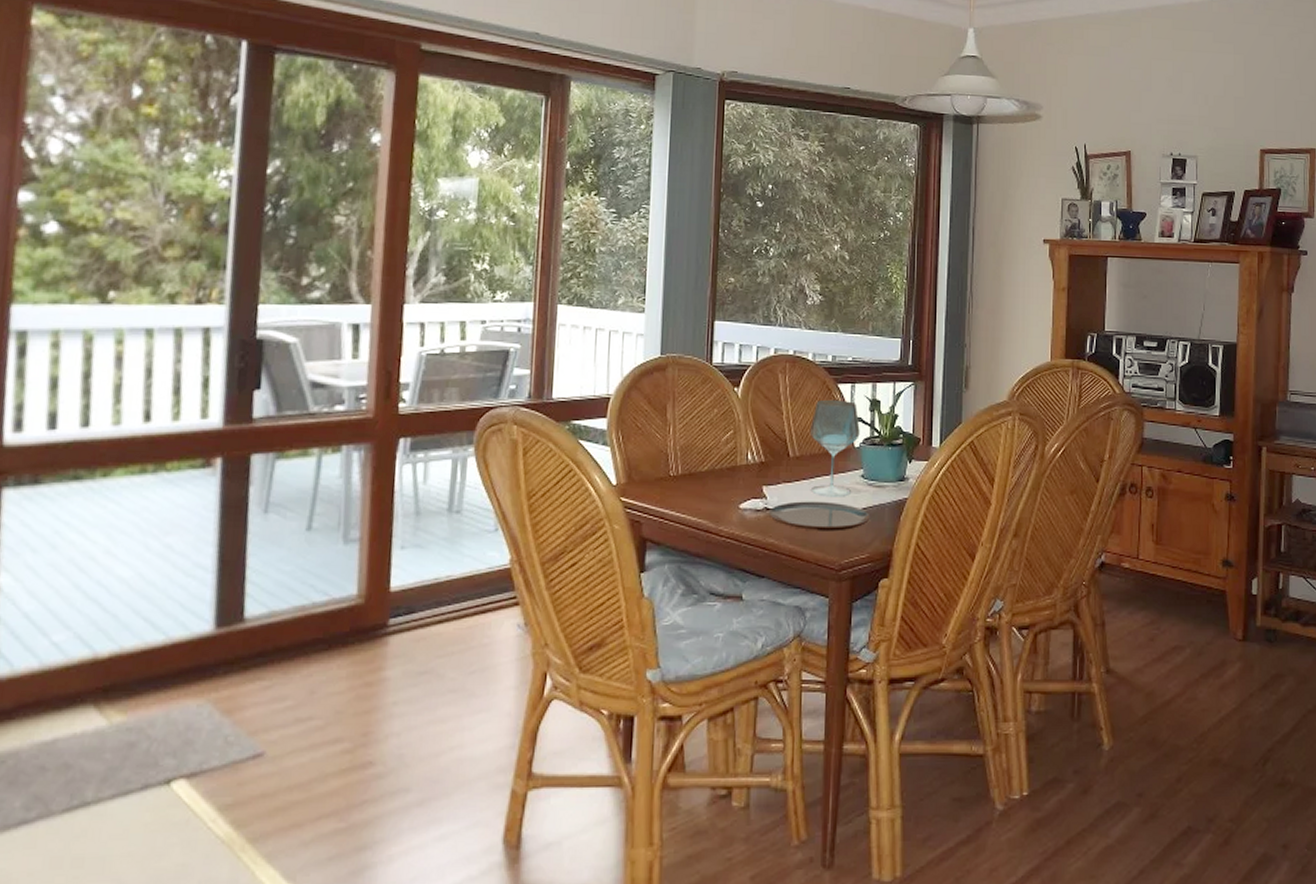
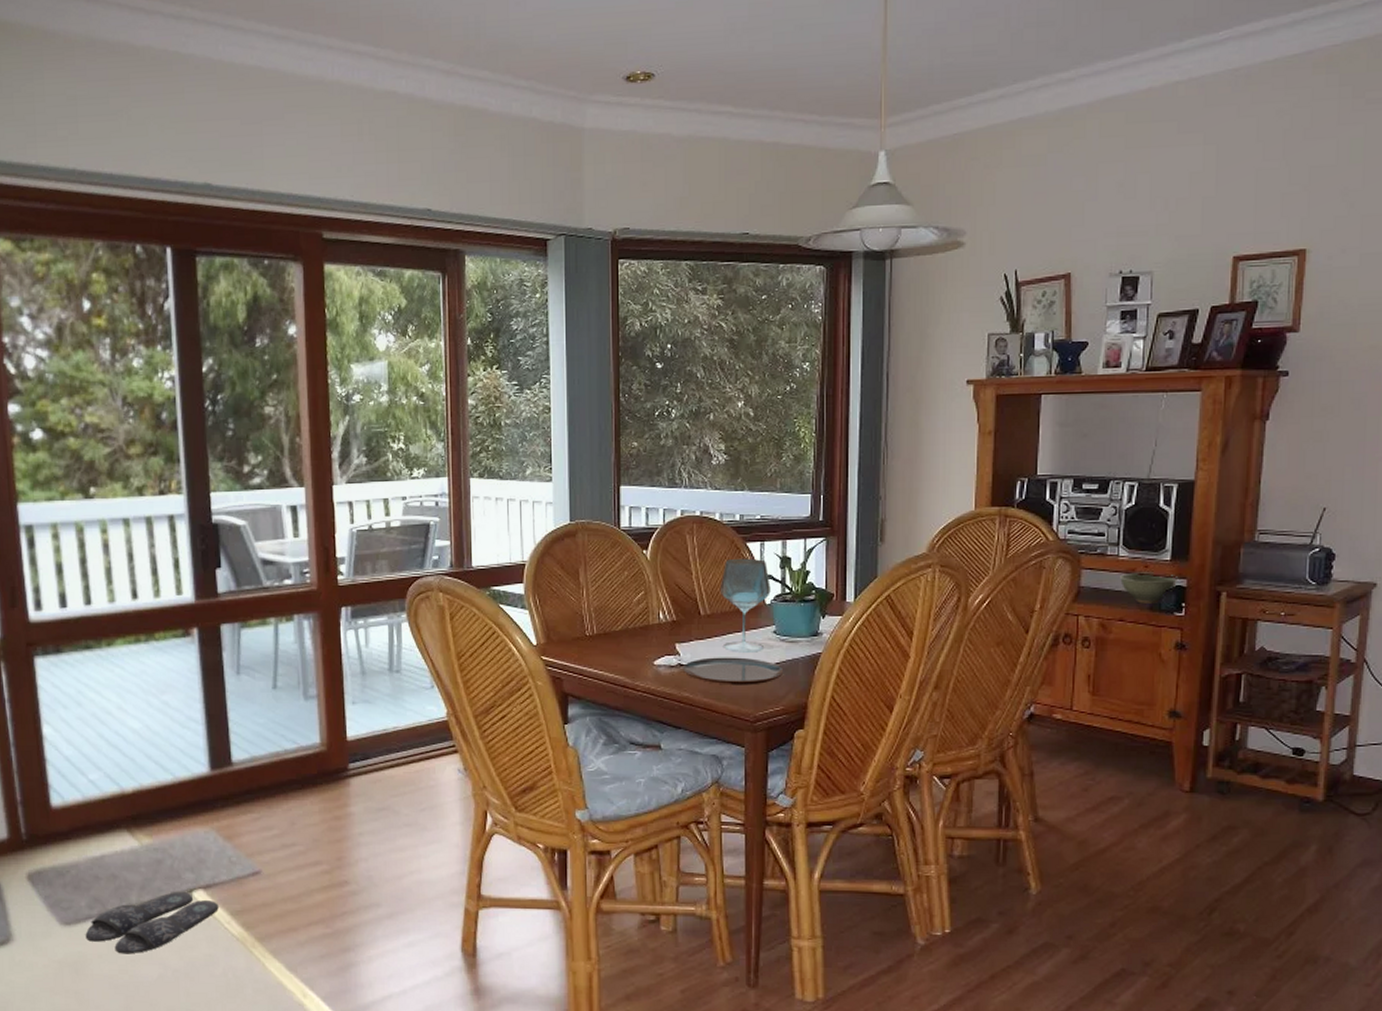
slippers: none [13,782,203,869] -> present [85,891,219,954]
bowl: none [1177,426,1227,456] -> present [1120,572,1179,604]

